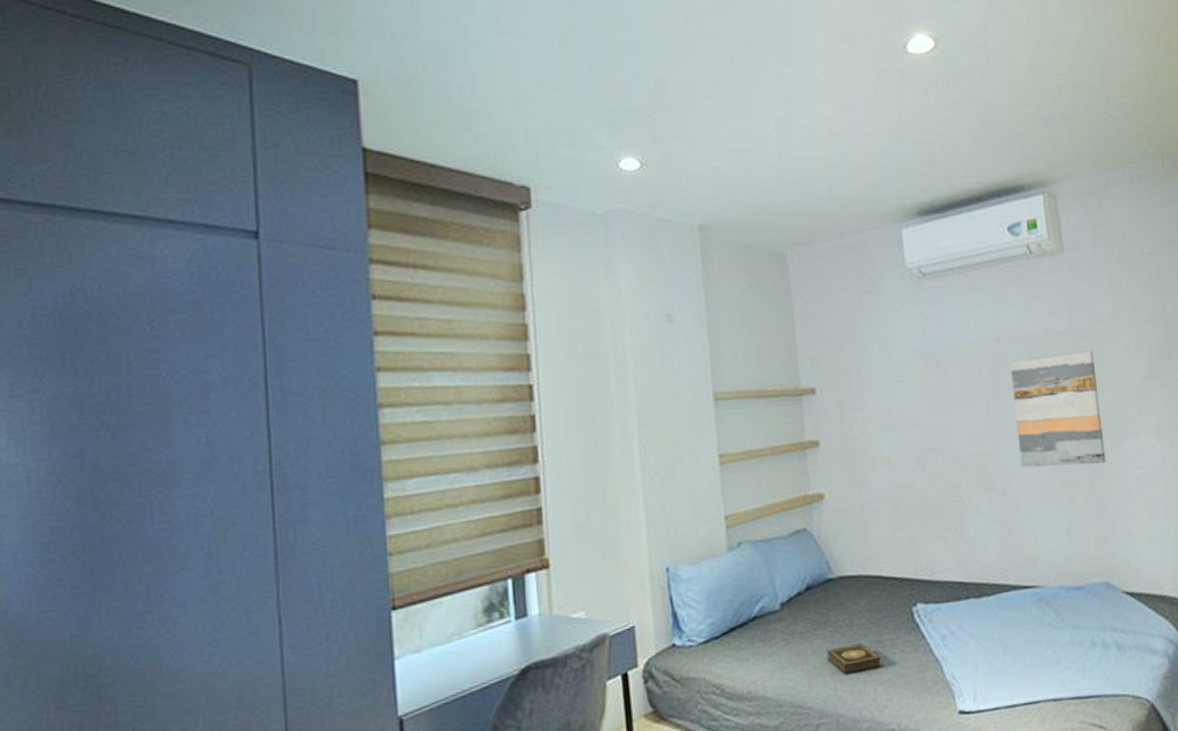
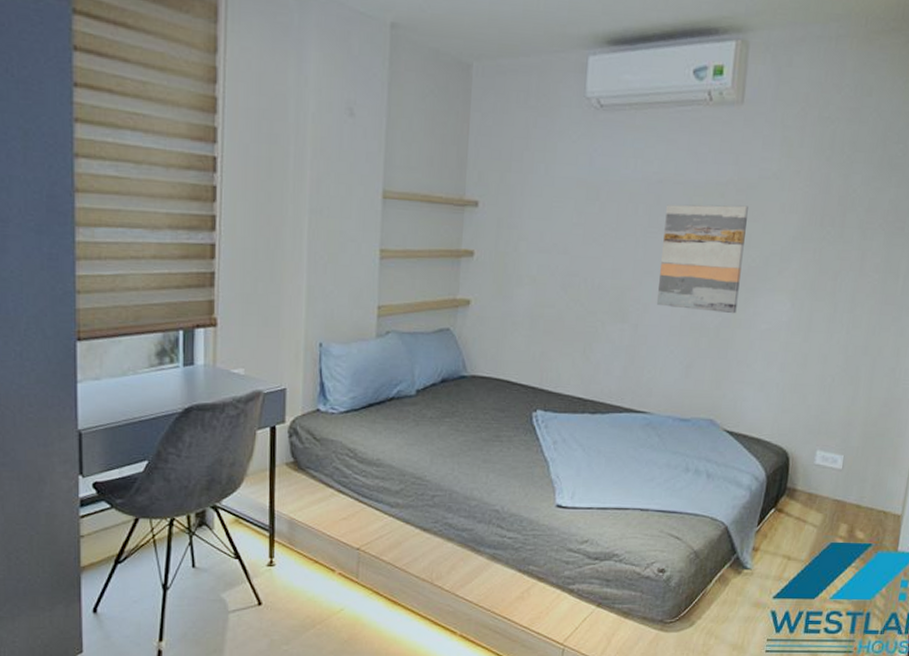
book: present [826,643,882,675] -> none [450,435,497,459]

